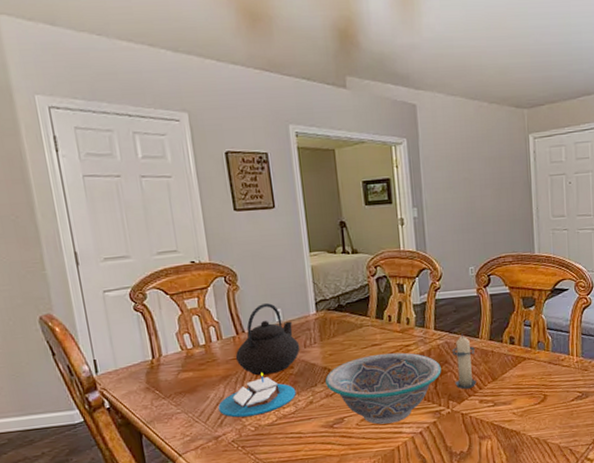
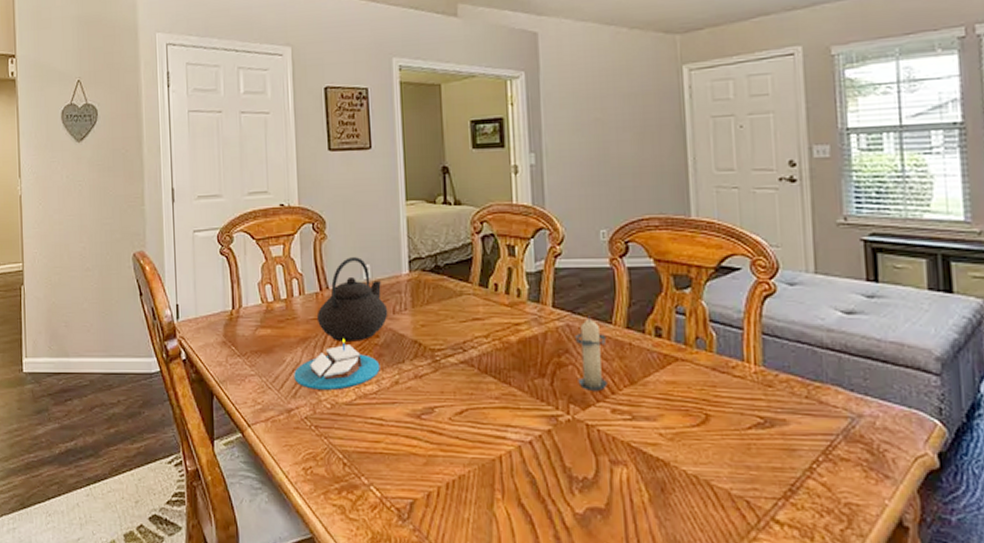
bowl: present [325,352,441,425] -> none [415,331,560,424]

